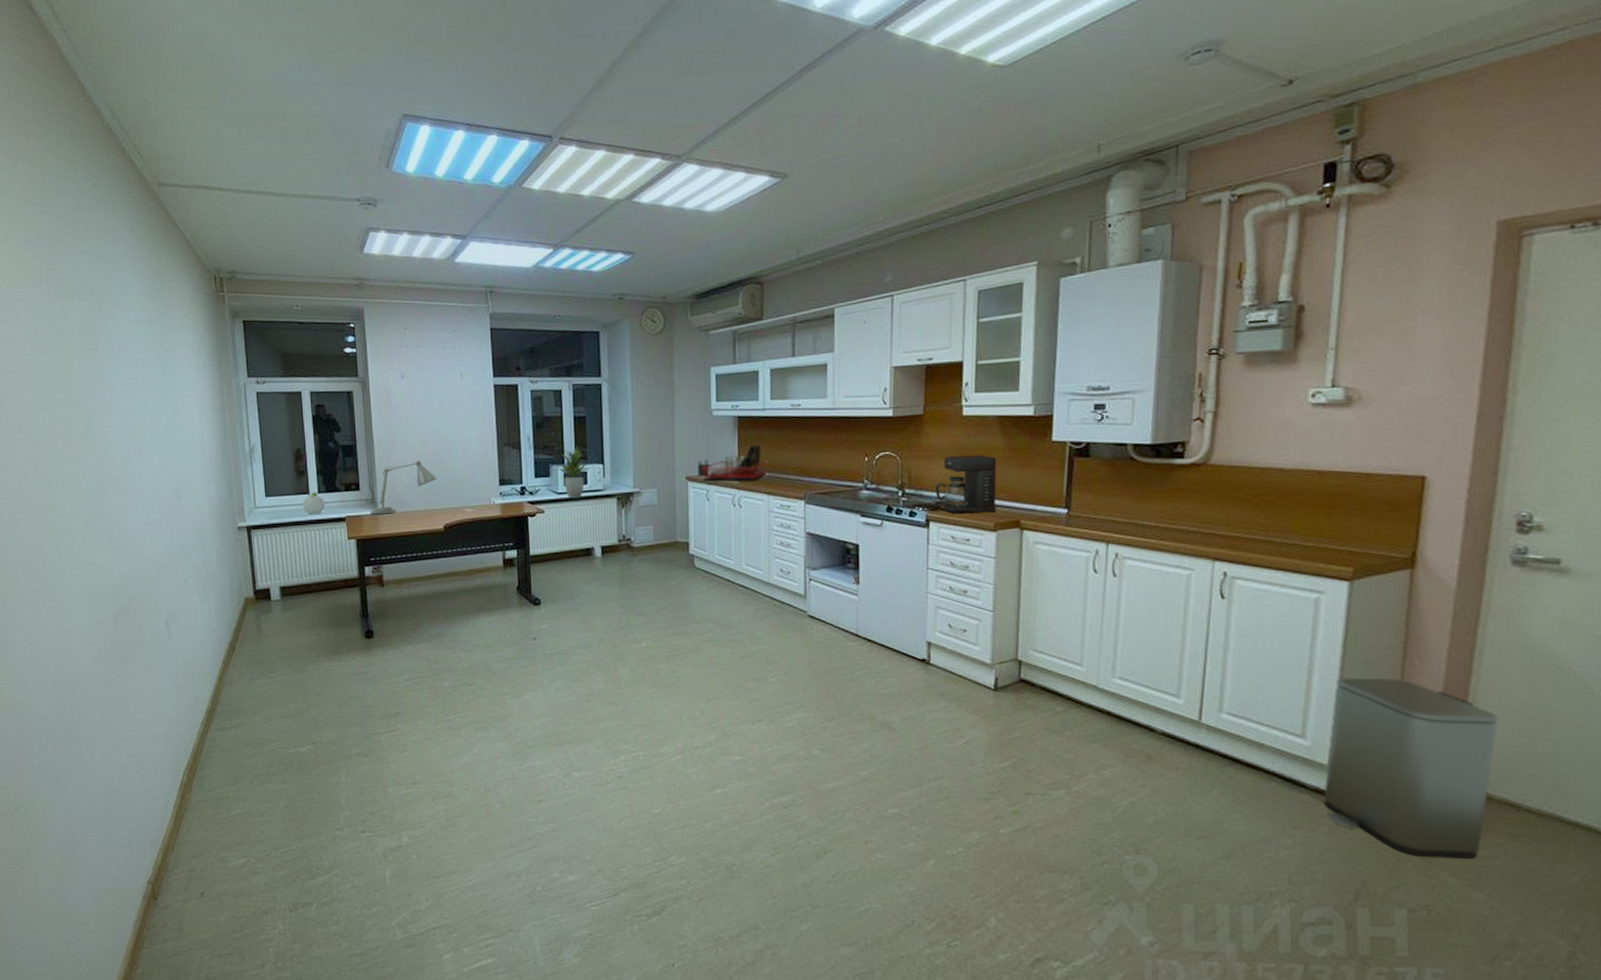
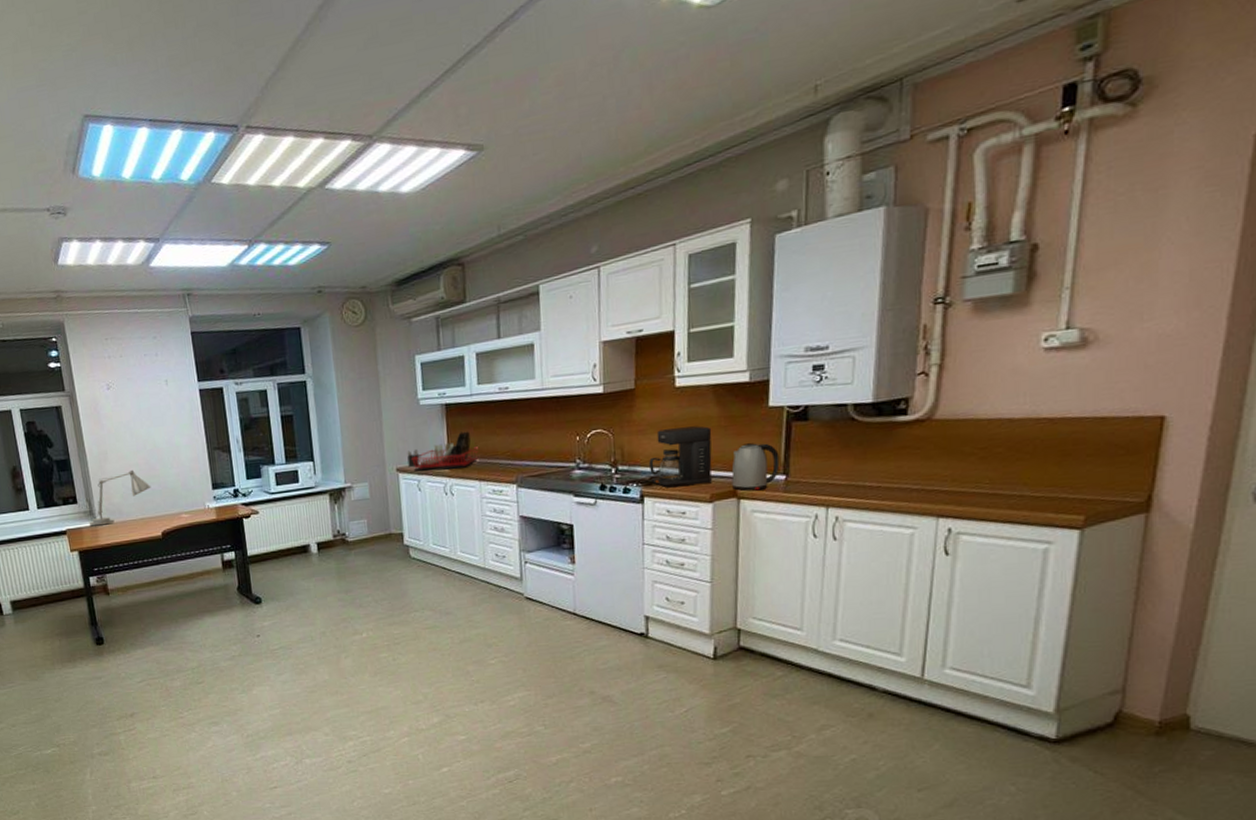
succulent plant: present [302,492,325,516] -> none [23,507,46,531]
potted plant: present [557,445,590,499] -> none [268,444,301,498]
kettle: none [1015,475,1062,523] -> present [731,443,780,492]
pedal bin: present [1323,677,1498,859] -> none [1048,624,1232,797]

